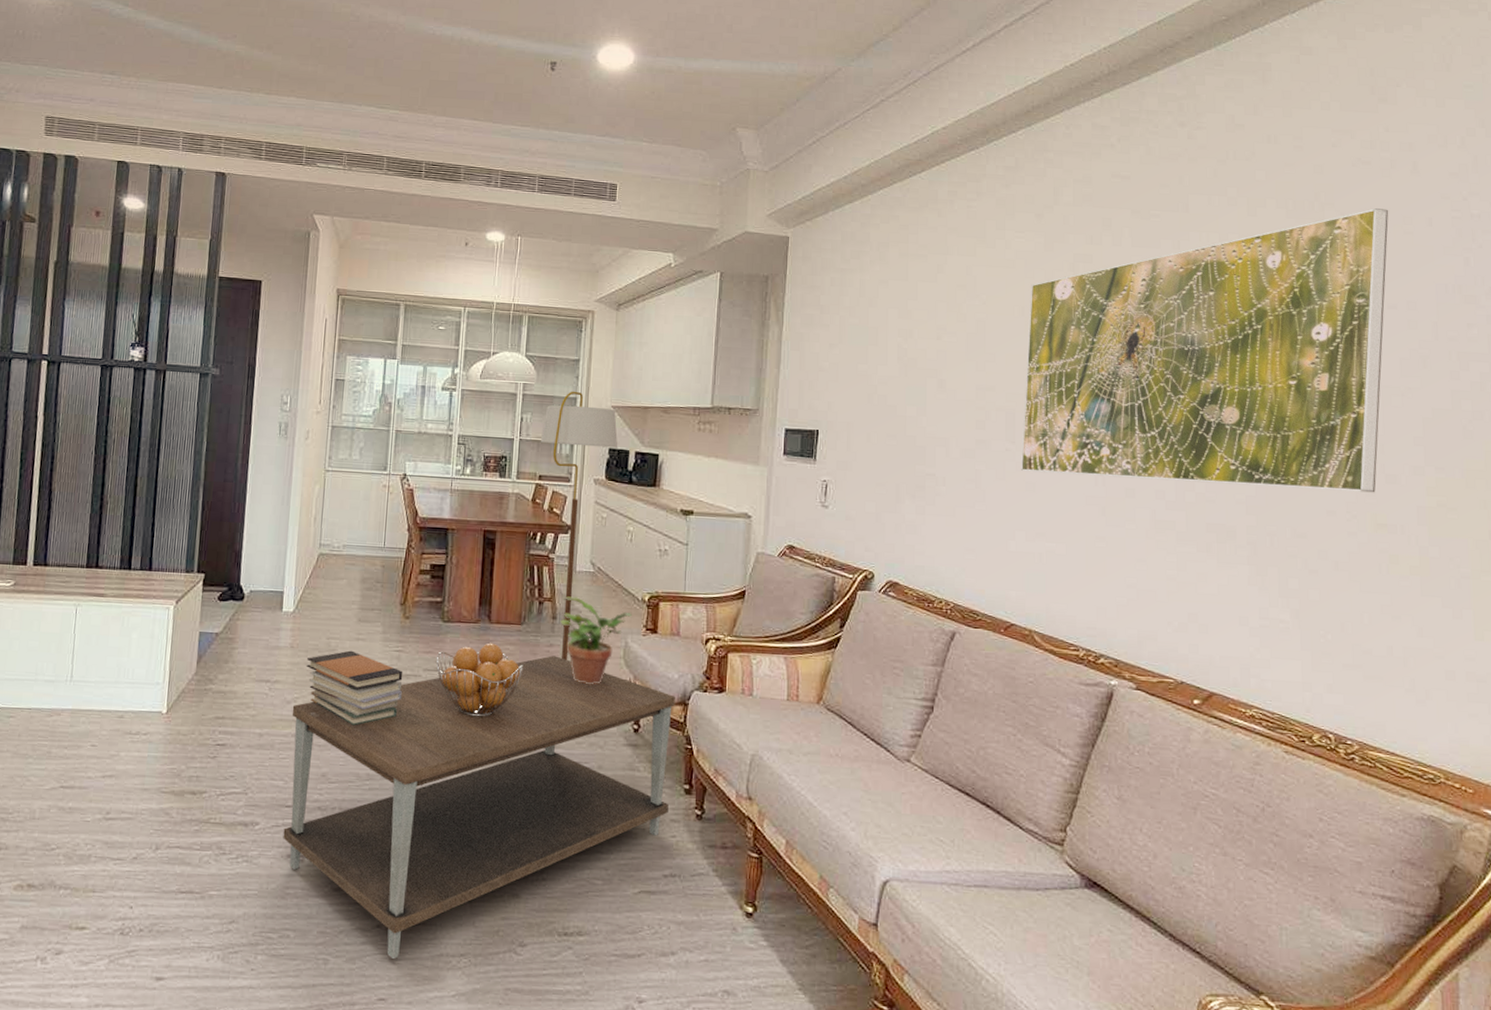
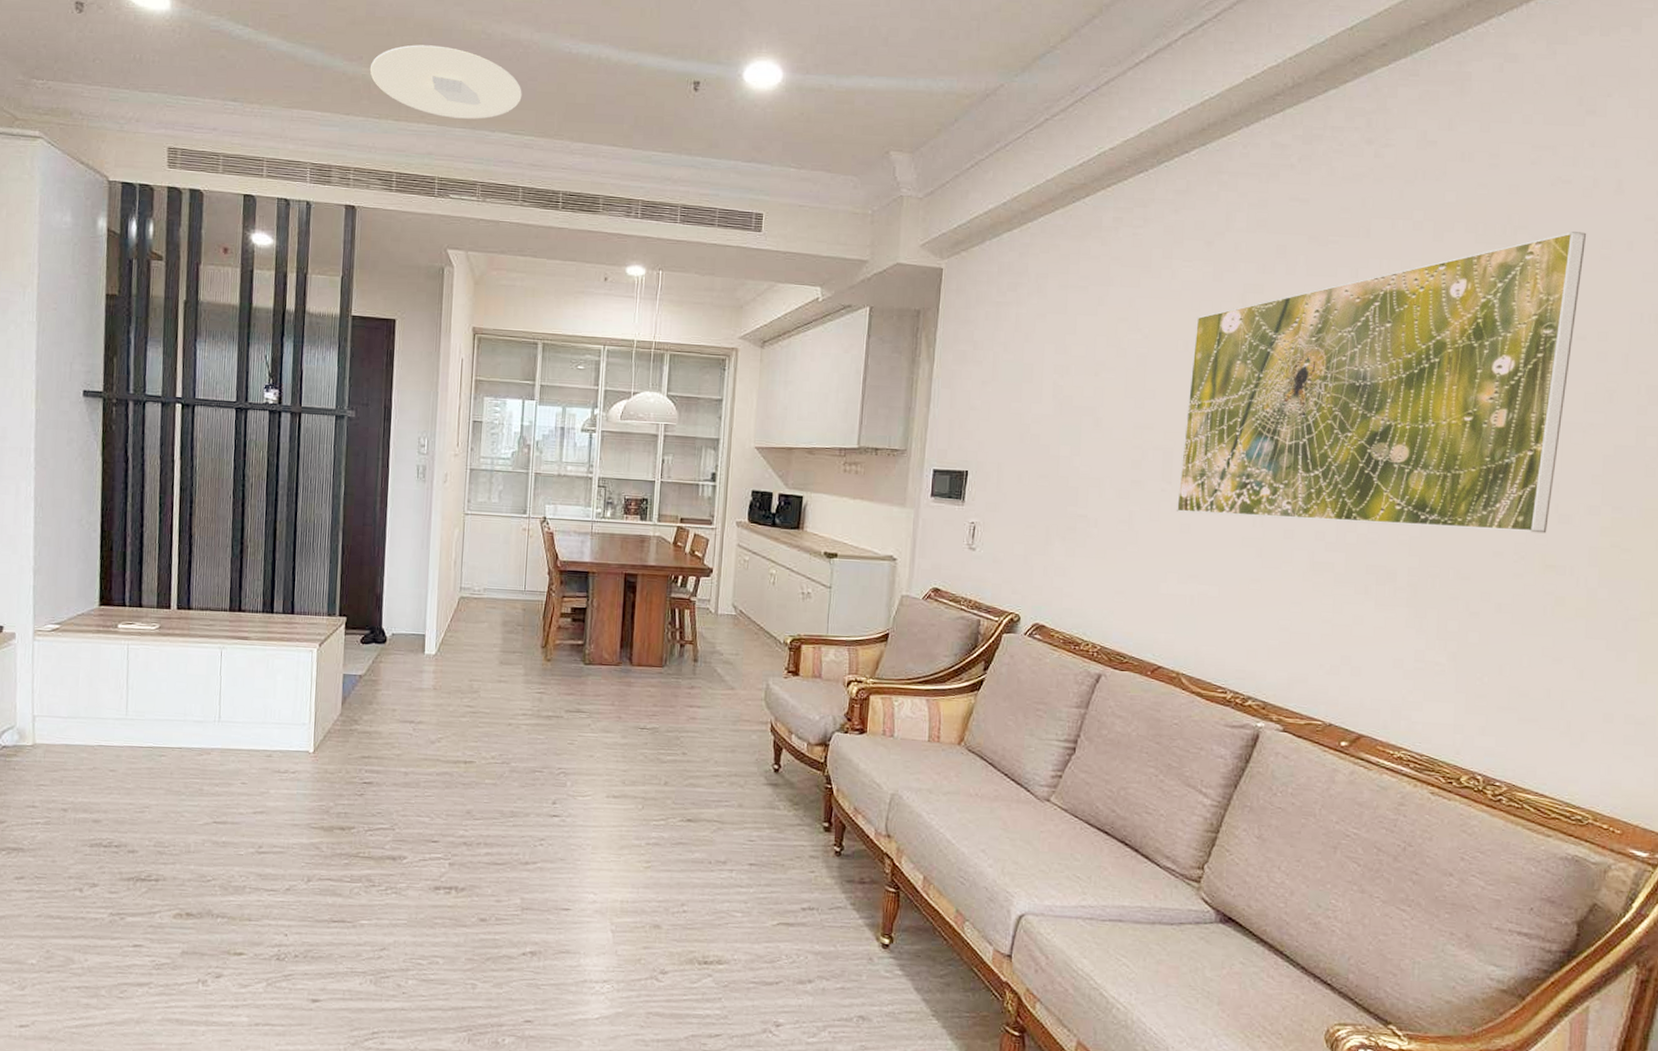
ceiling light: none [243,25,388,94] -> present [369,44,522,119]
coffee table: present [283,655,675,960] -> none [430,697,816,985]
book stack: present [306,650,403,726] -> none [449,692,545,765]
fruit basket: present [436,642,524,717] -> none [577,684,665,757]
floor lamp: present [540,391,618,660] -> none [681,431,761,702]
potted plant: present [560,596,632,684] -> none [701,639,774,725]

